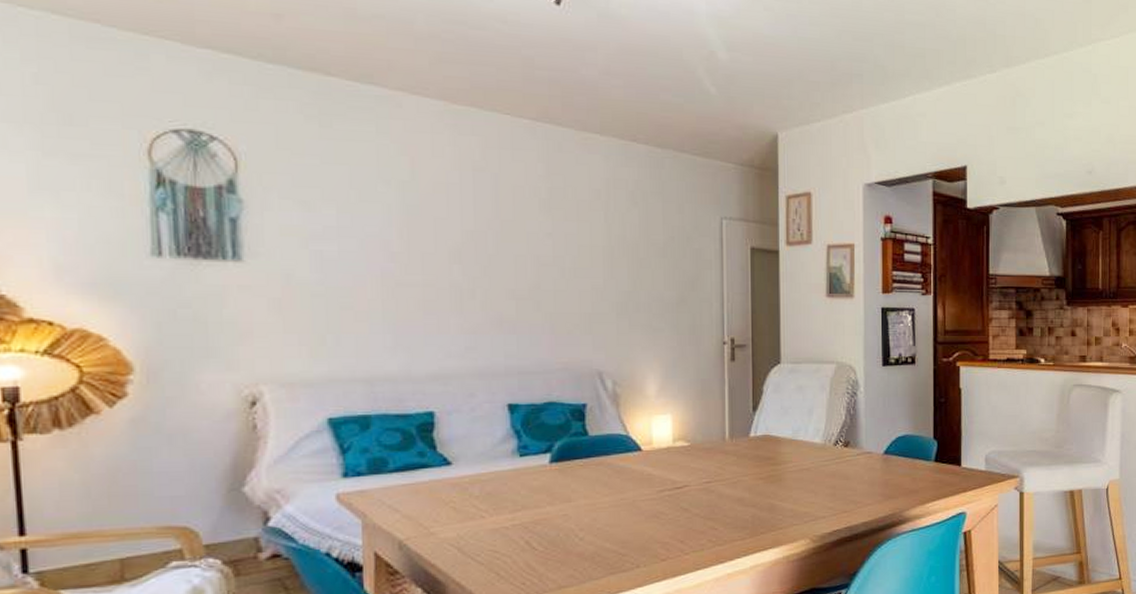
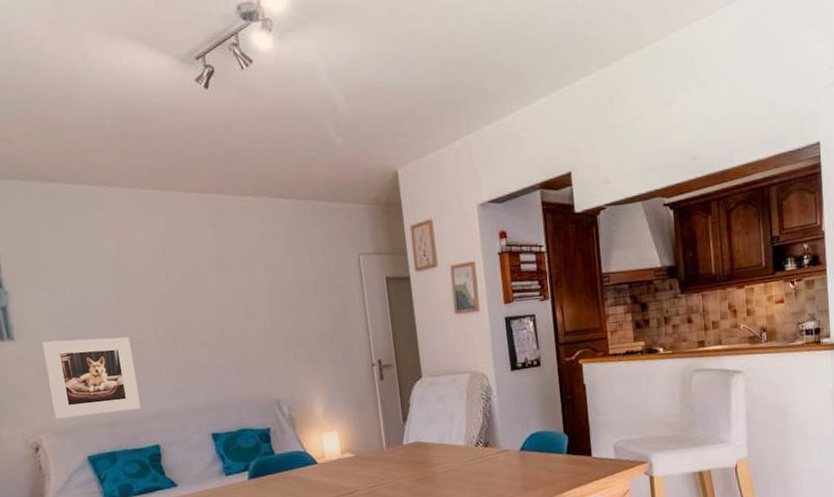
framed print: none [284,269,415,368] -> present [42,336,141,419]

